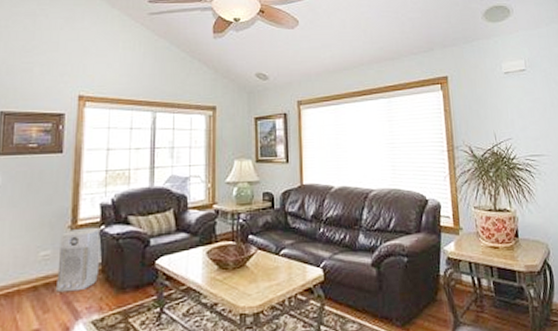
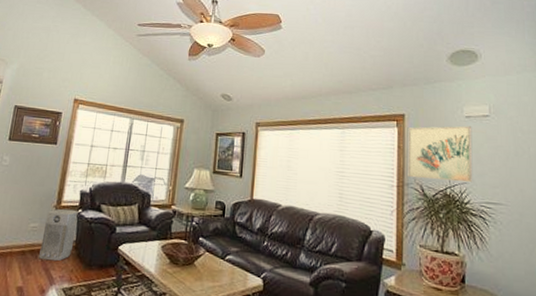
wall art: none [452,82,517,140] -> present [408,125,473,183]

